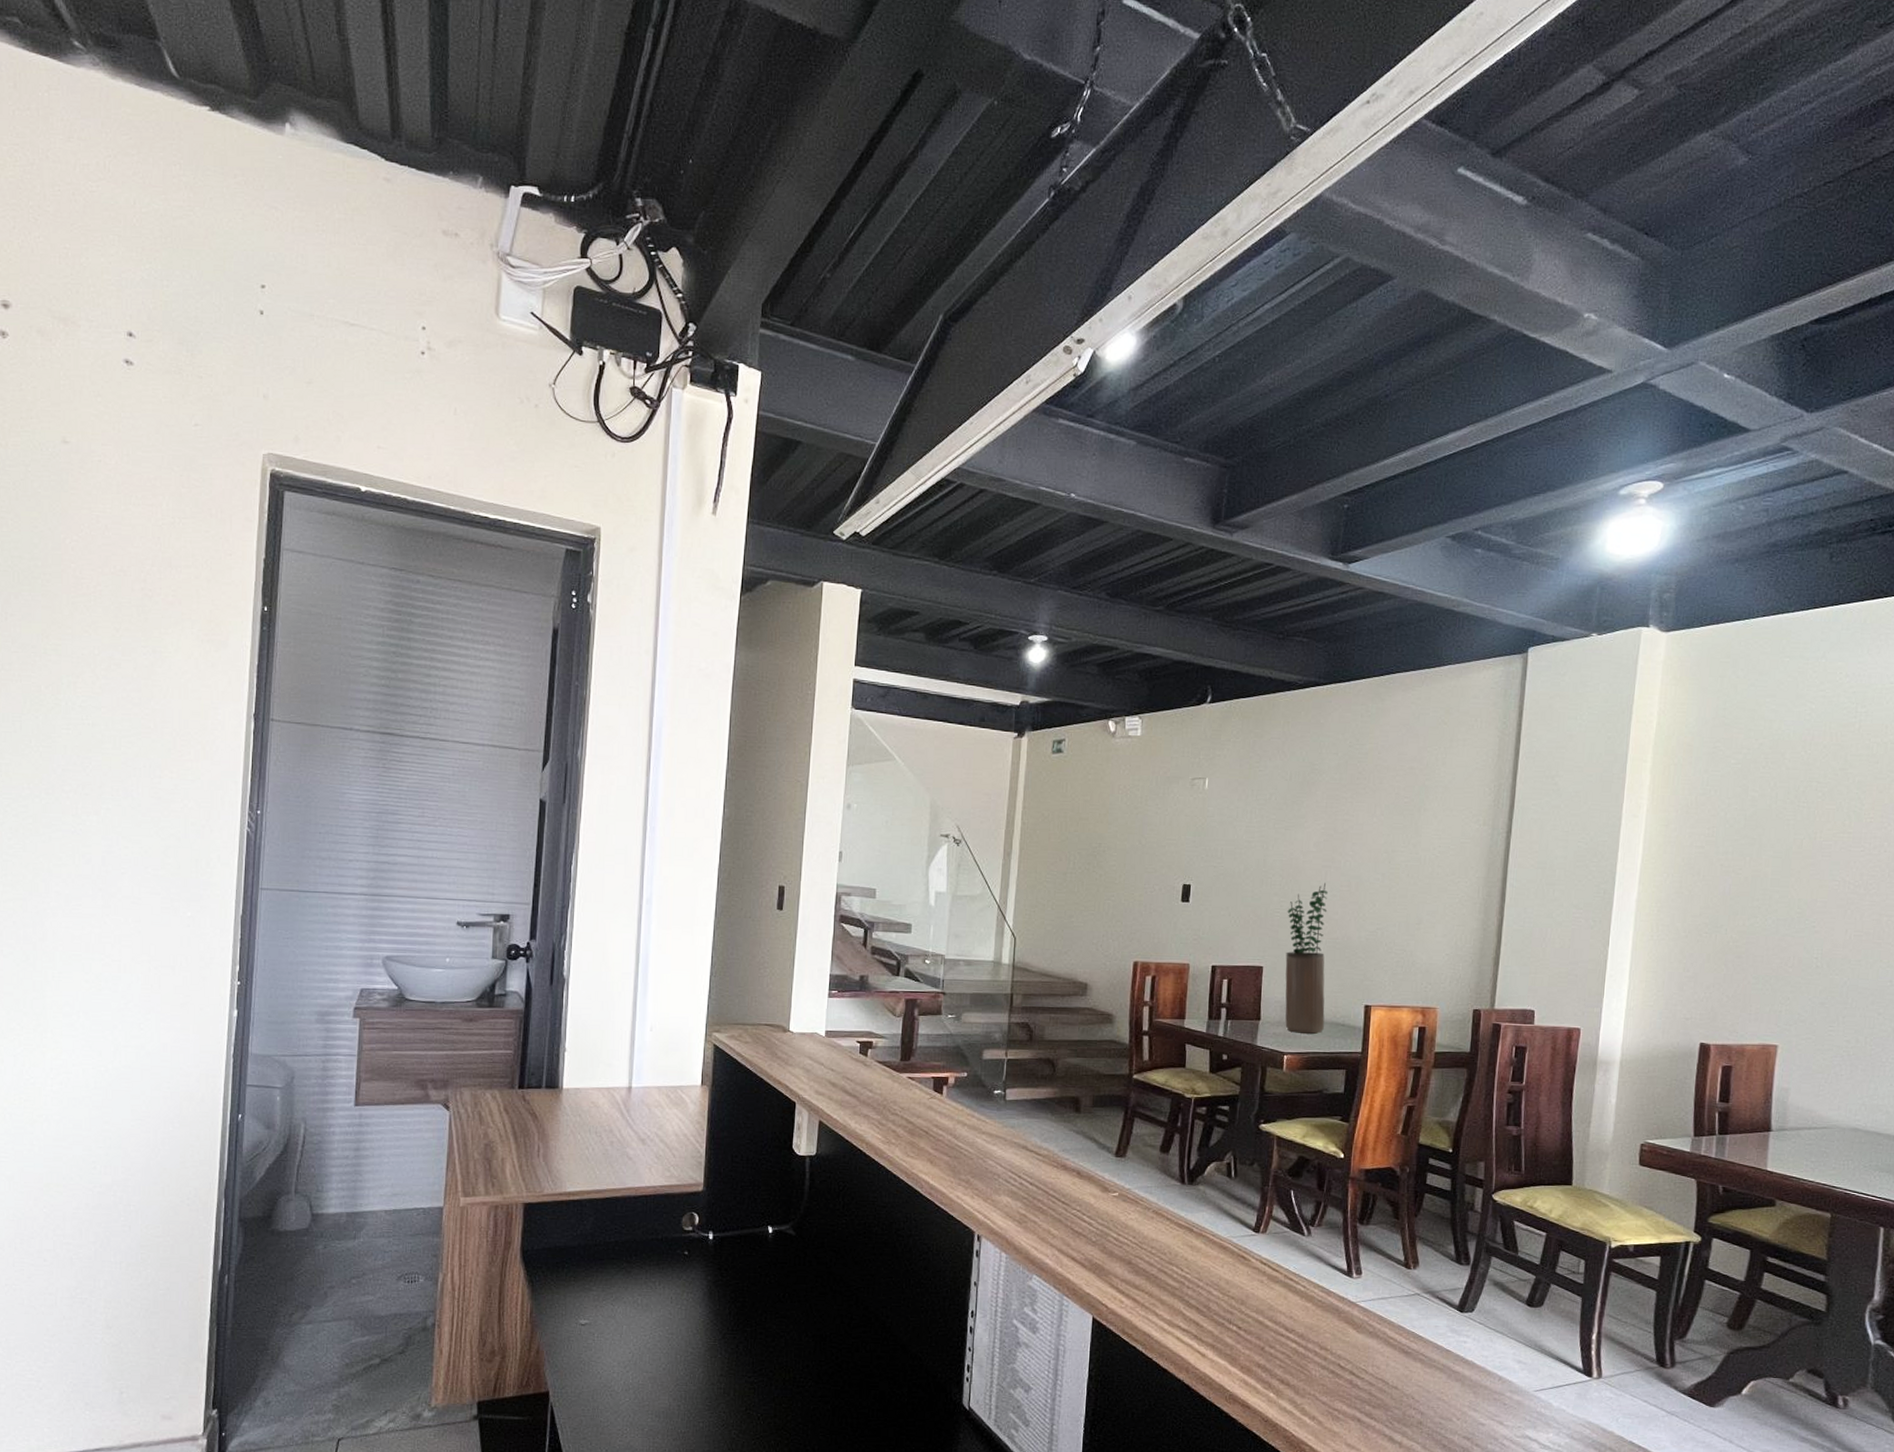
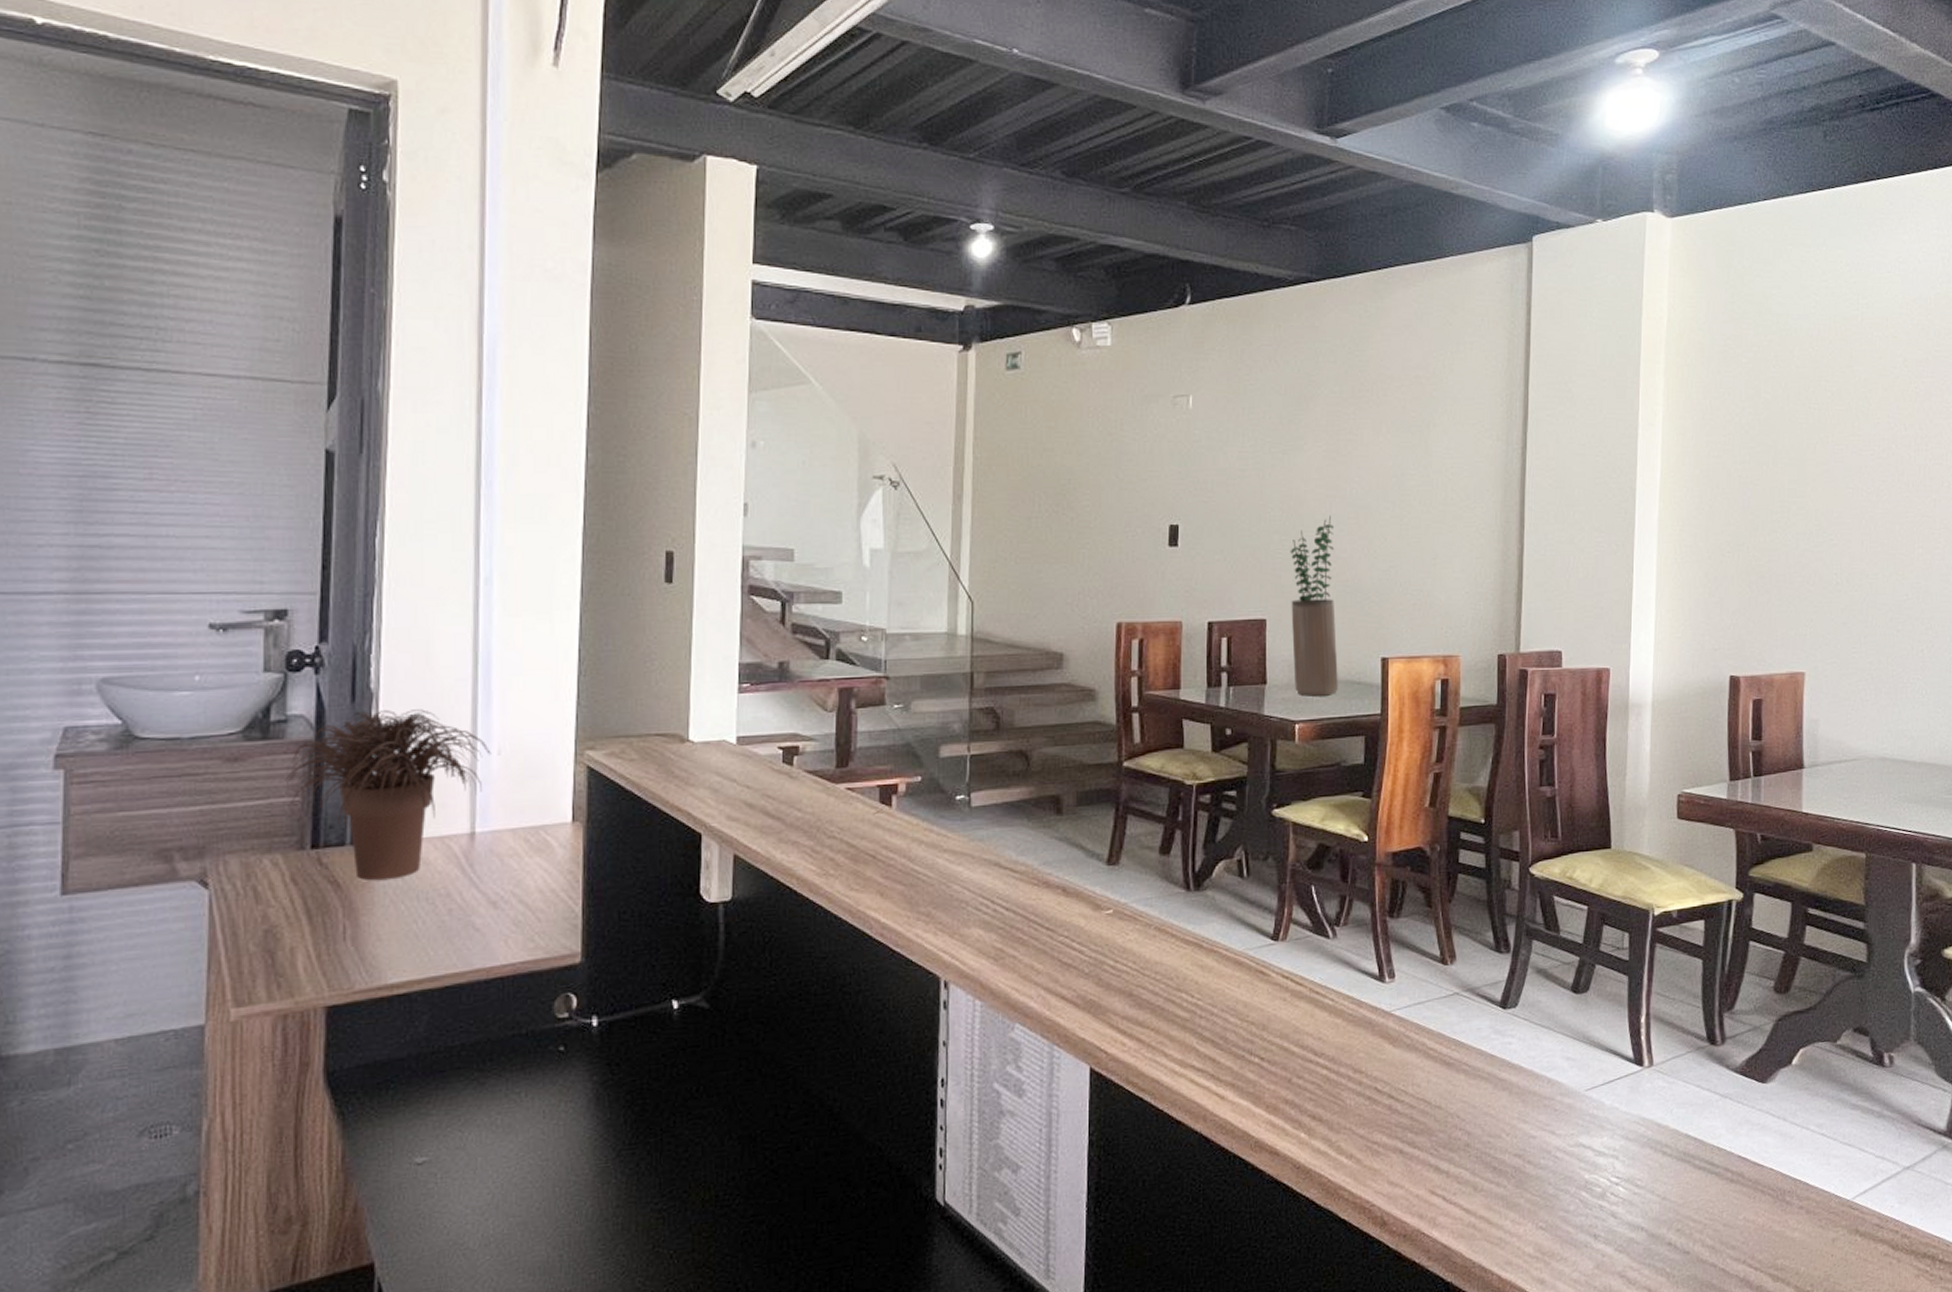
potted plant: none [503,991,646,1117] -> present [285,709,491,882]

